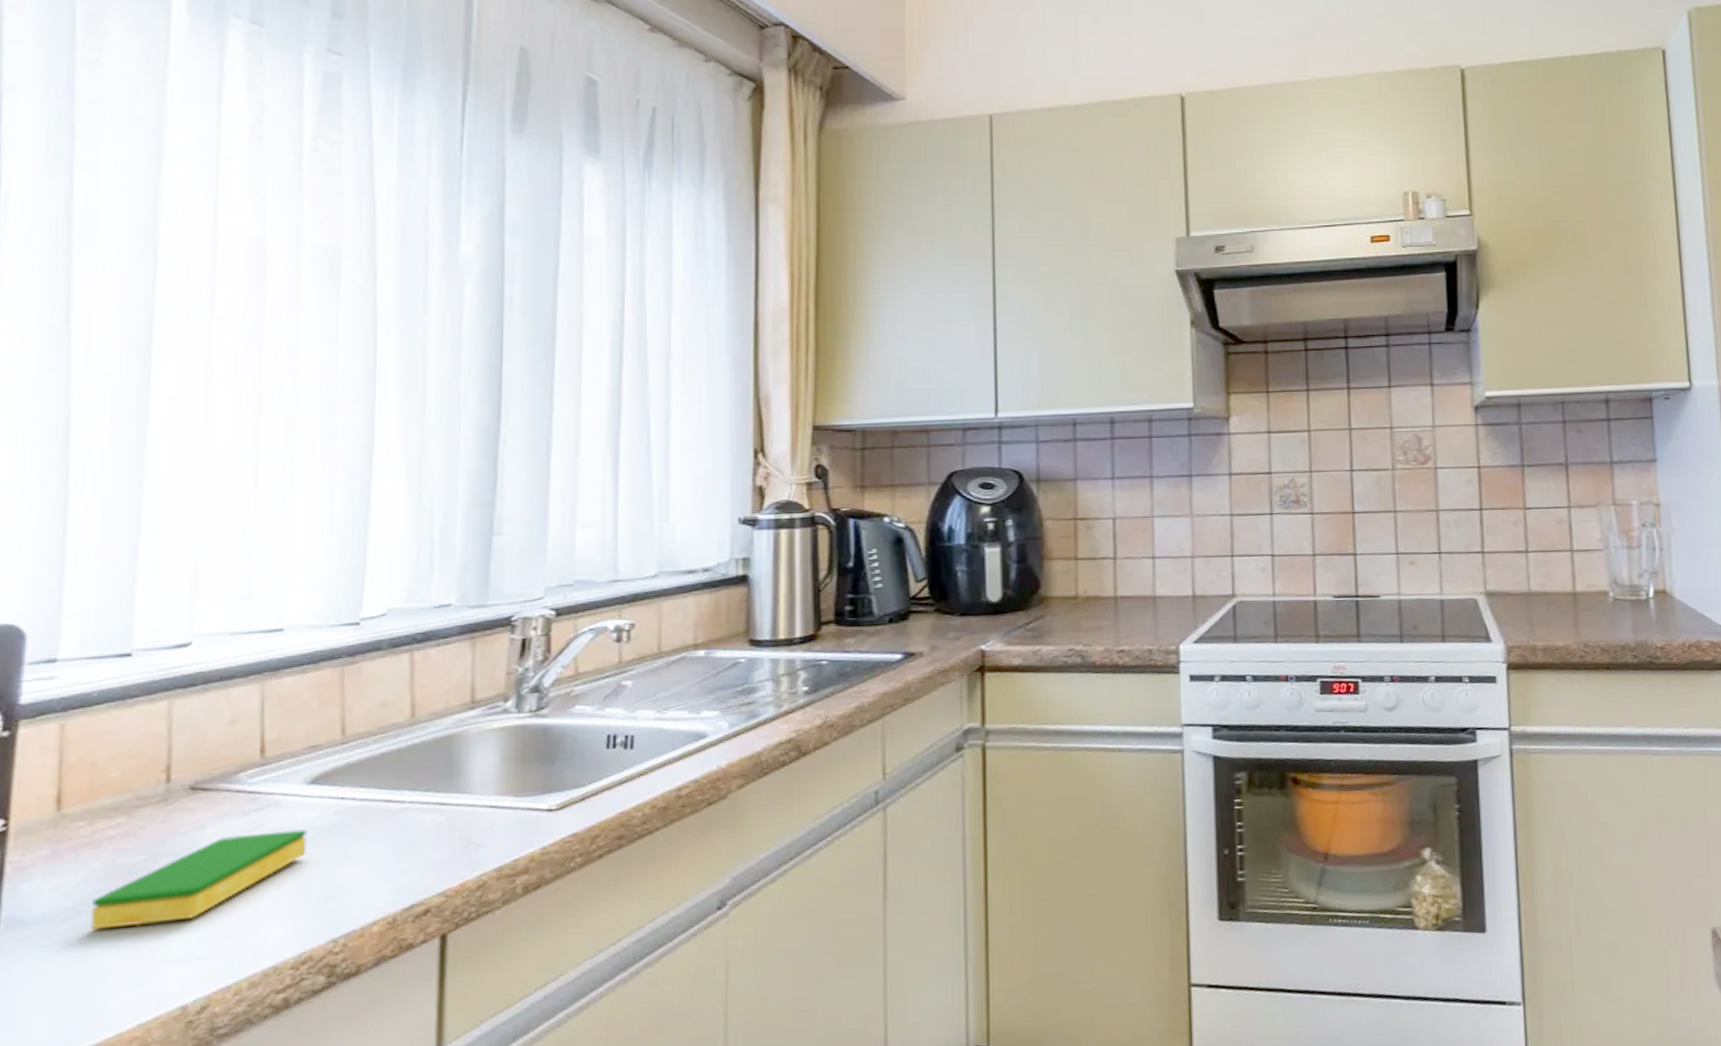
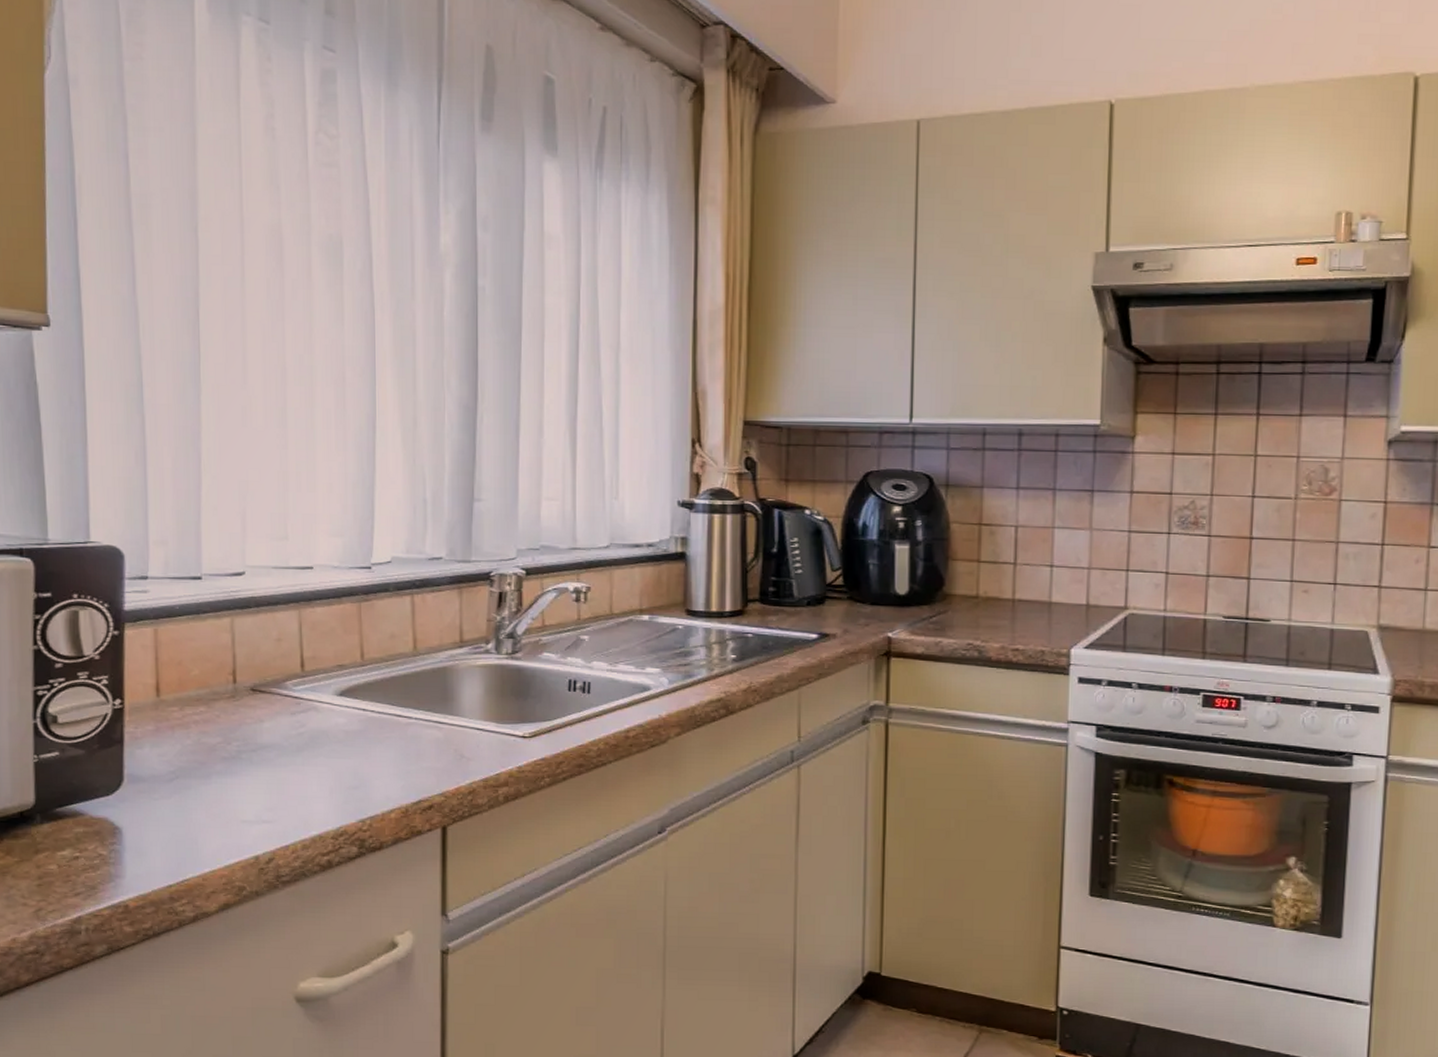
dish sponge: present [90,829,307,931] -> none [186,730,339,792]

